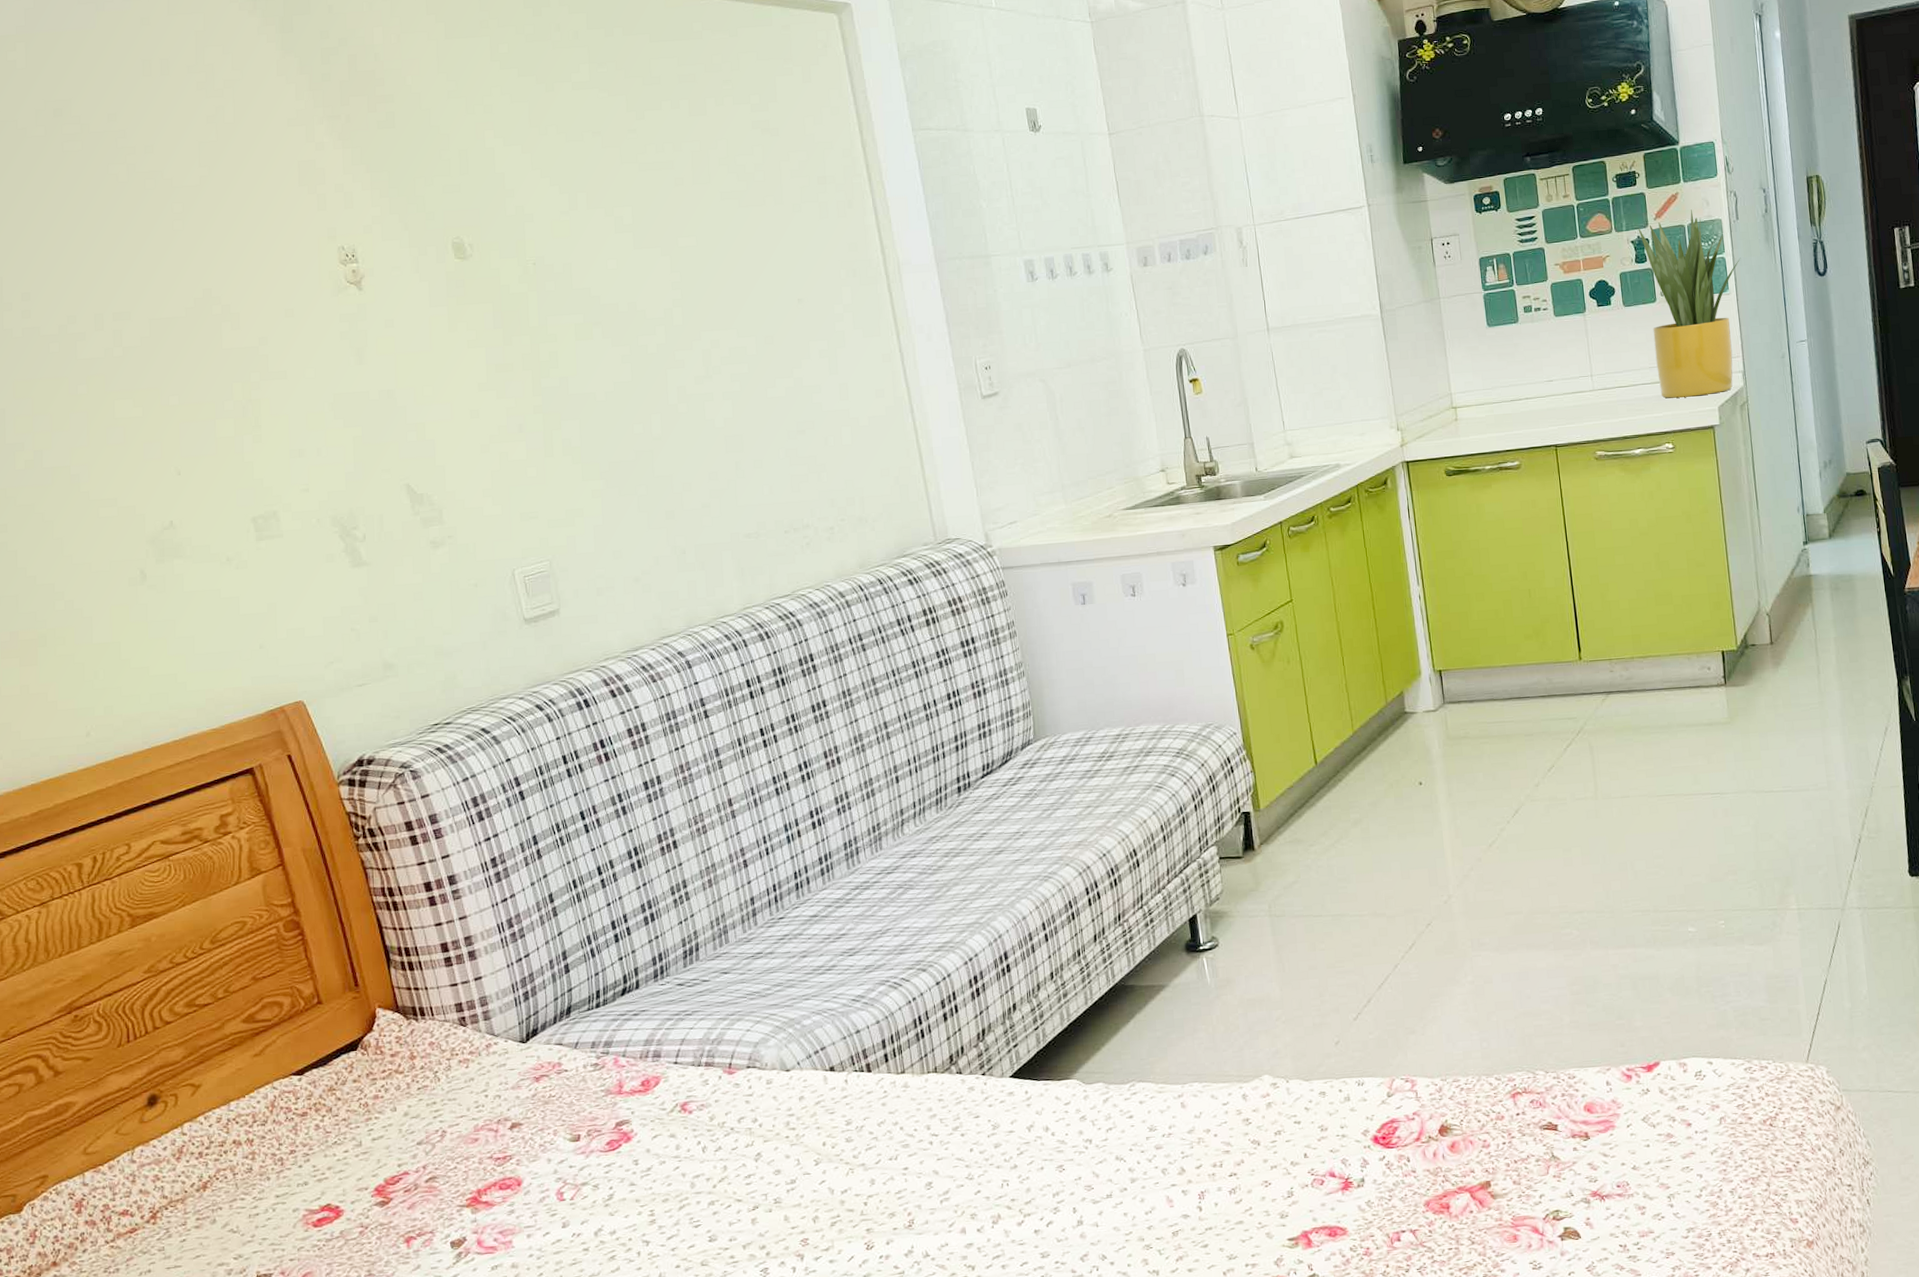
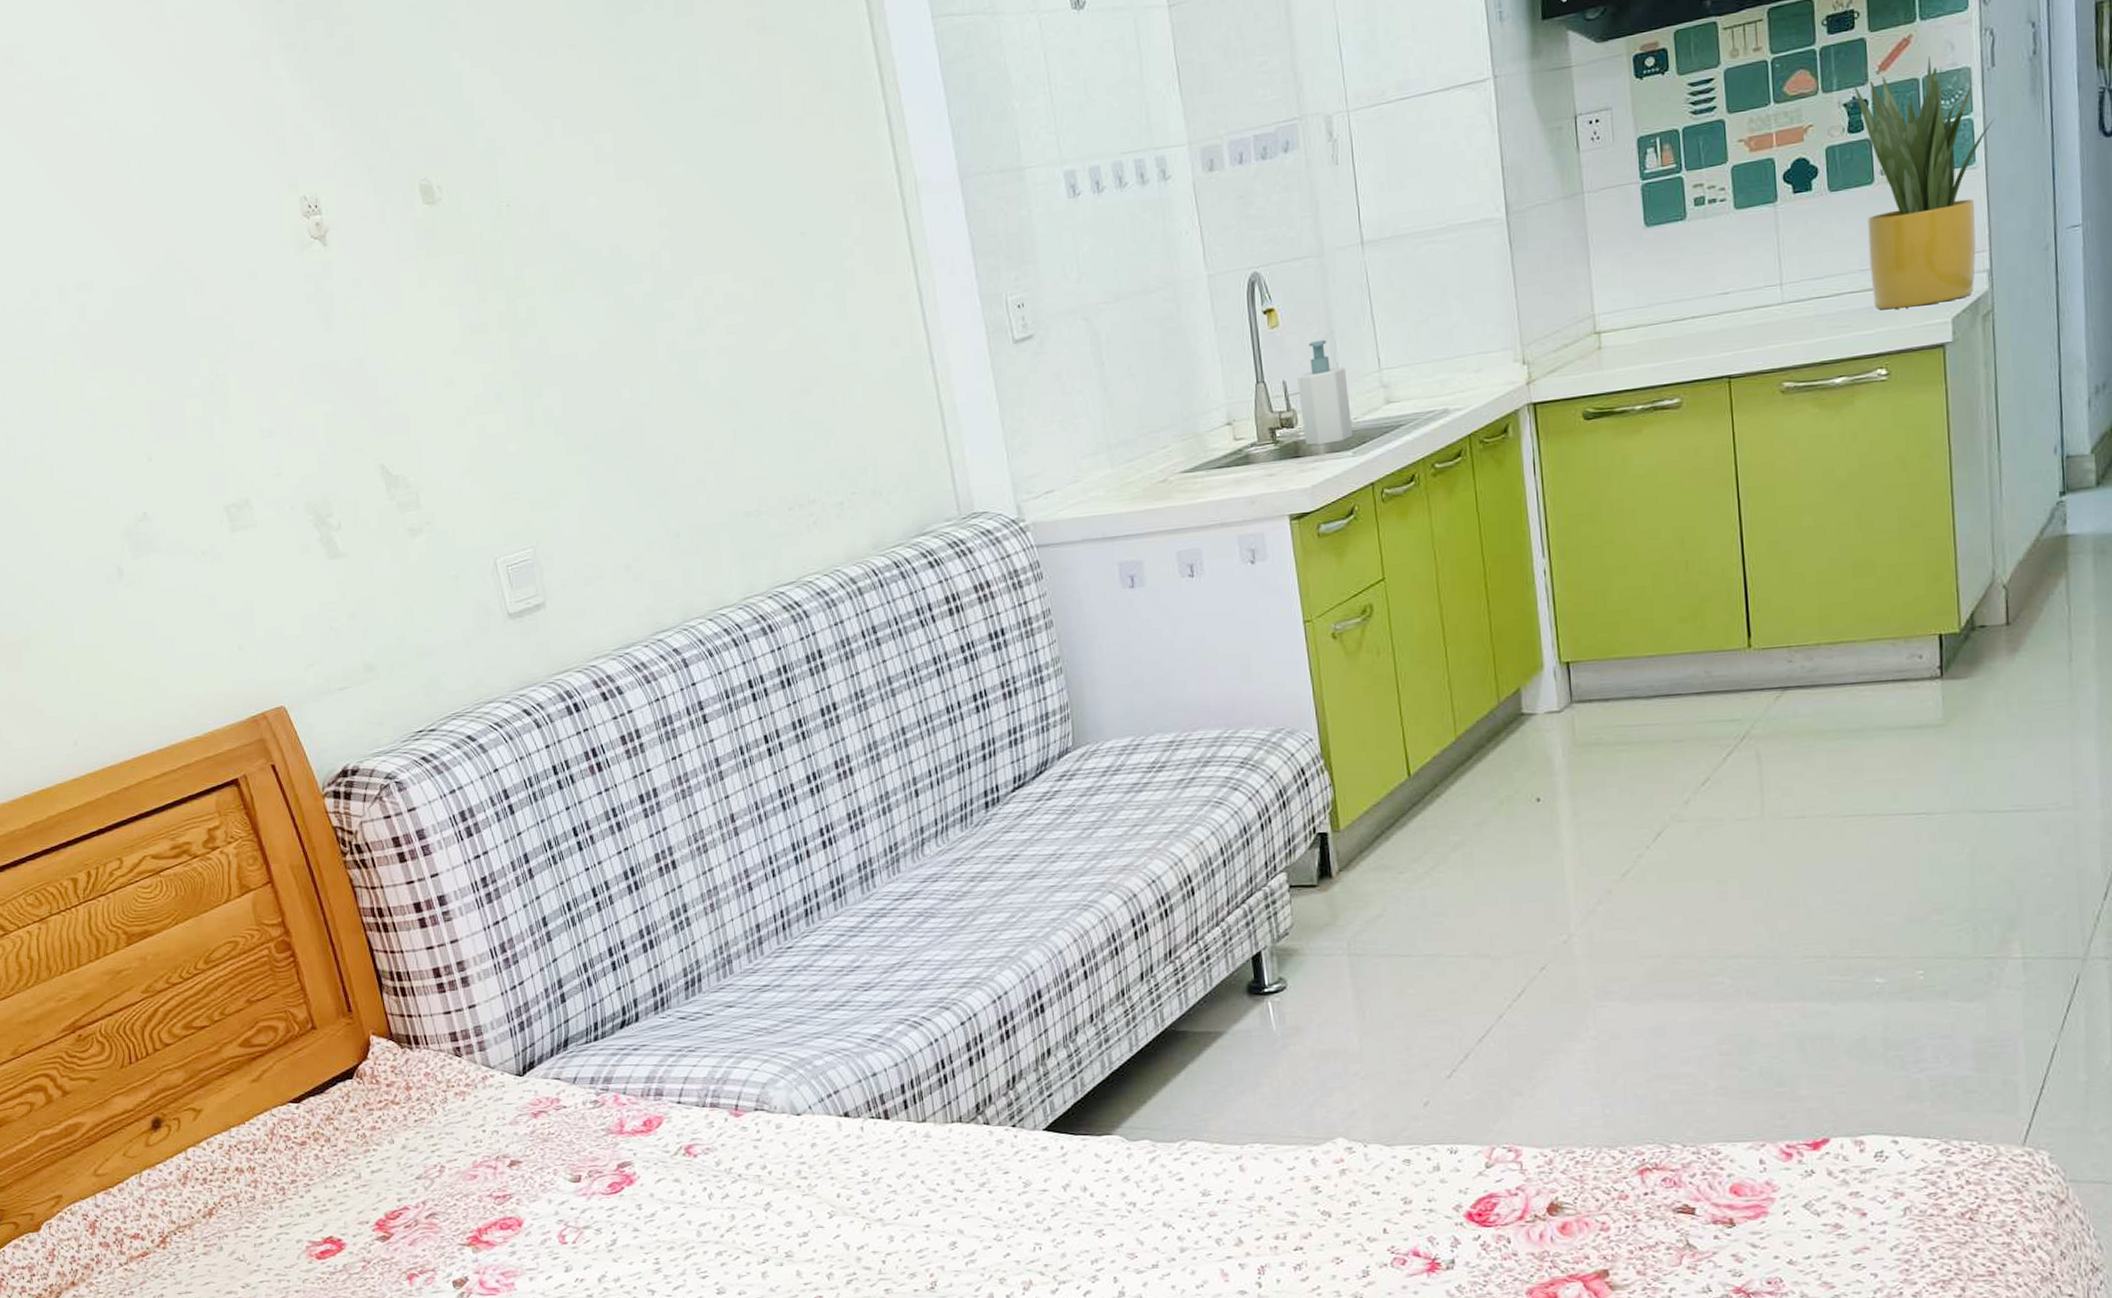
soap bottle: none [1218,405,1265,491] -> present [1297,339,1354,447]

